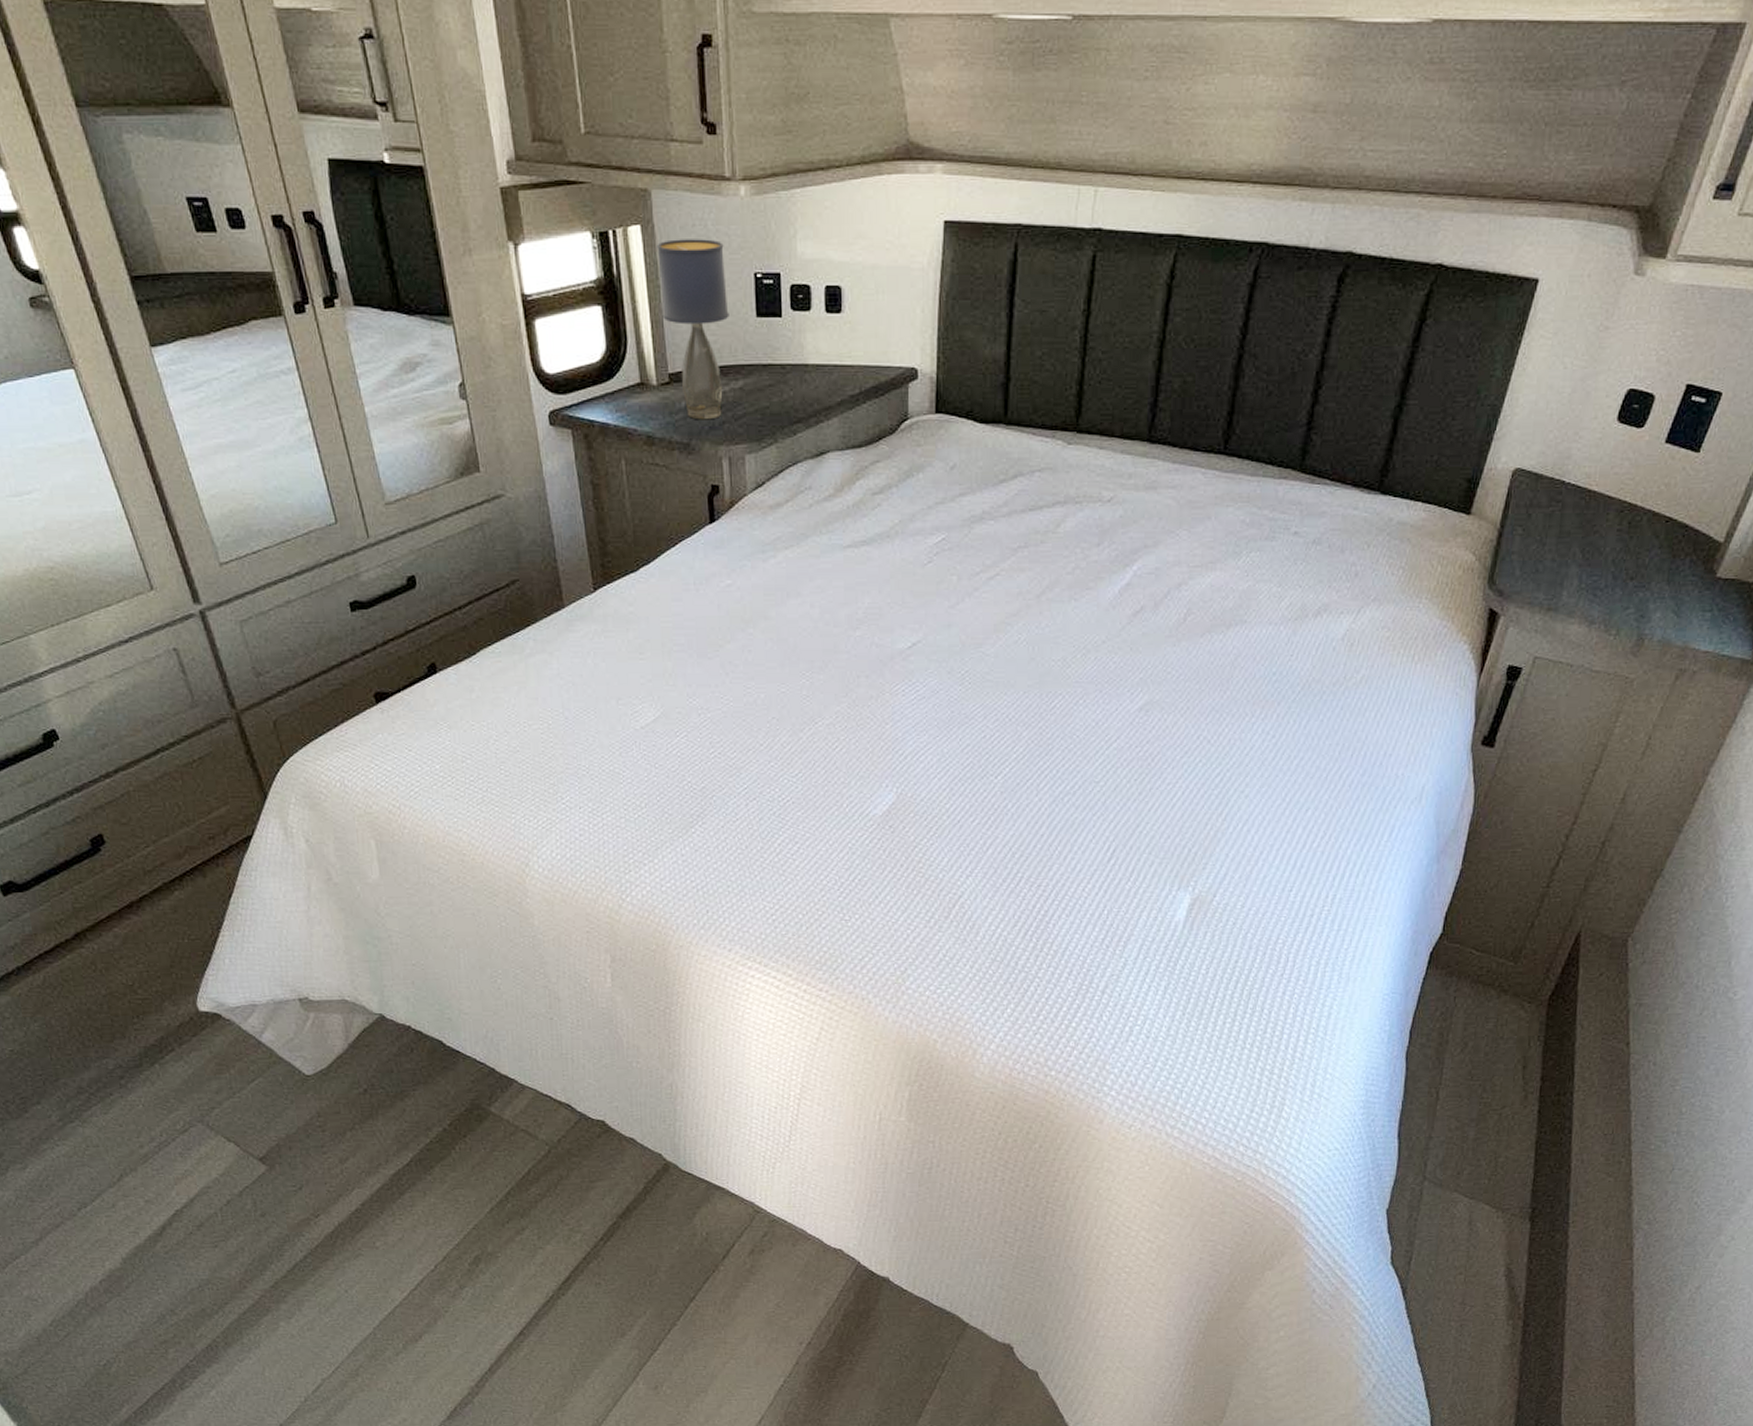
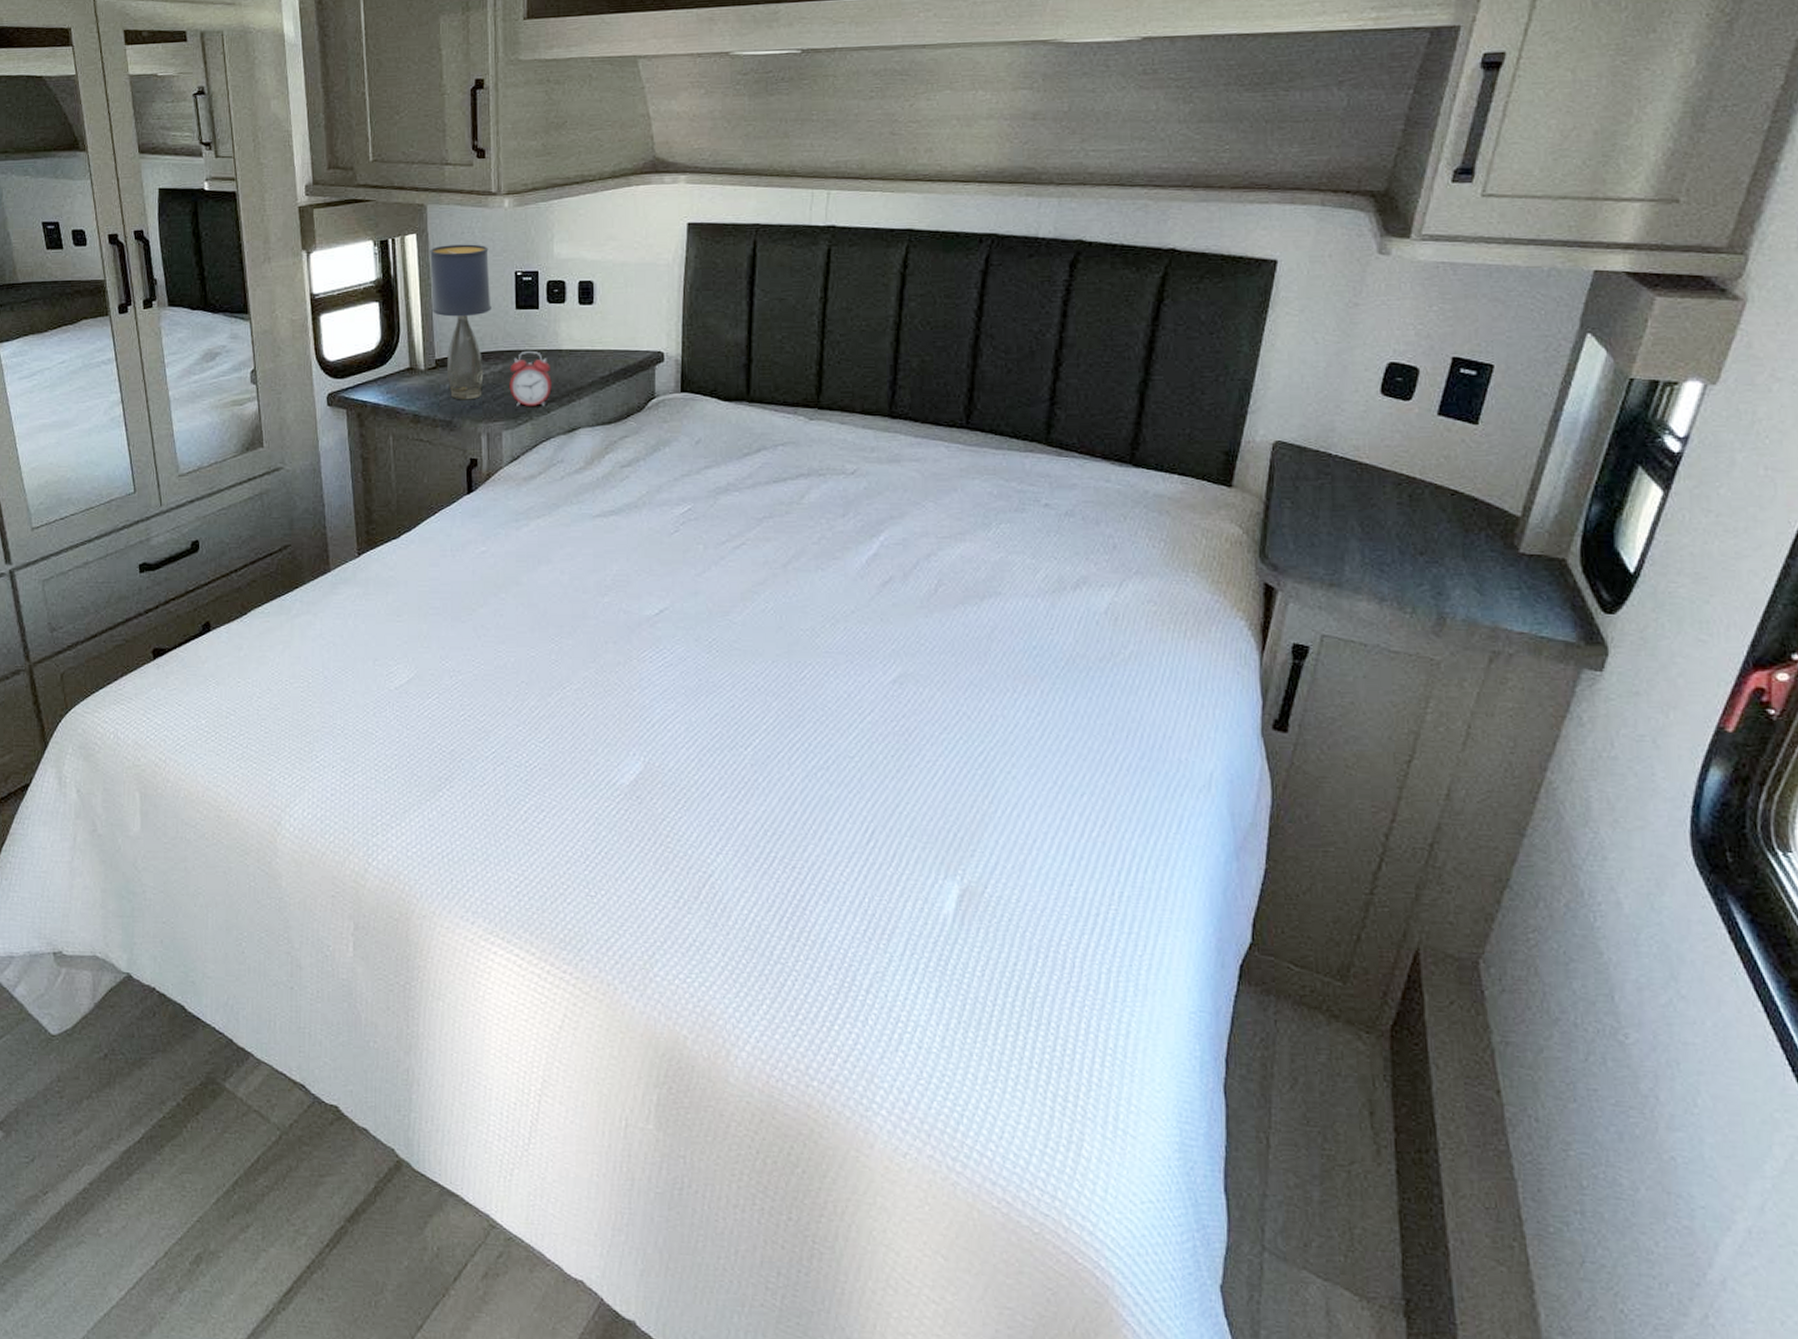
alarm clock: none [751,364,798,429] -> present [509,350,552,407]

